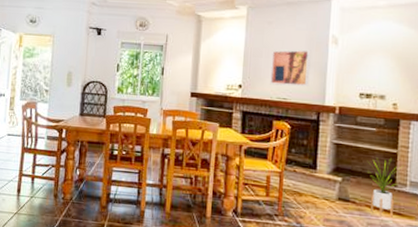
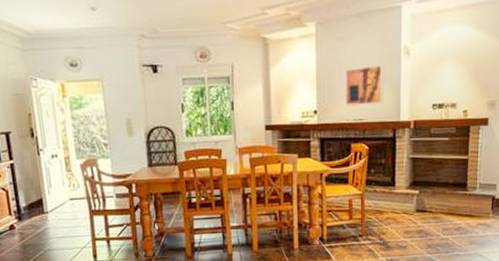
house plant: present [367,157,404,217] -> none [442,164,474,221]

